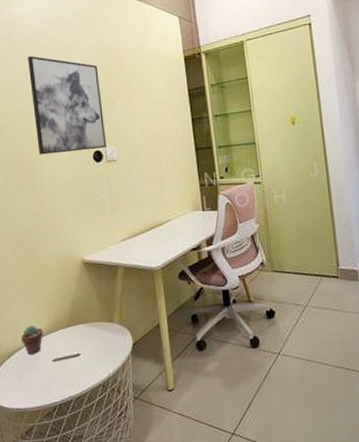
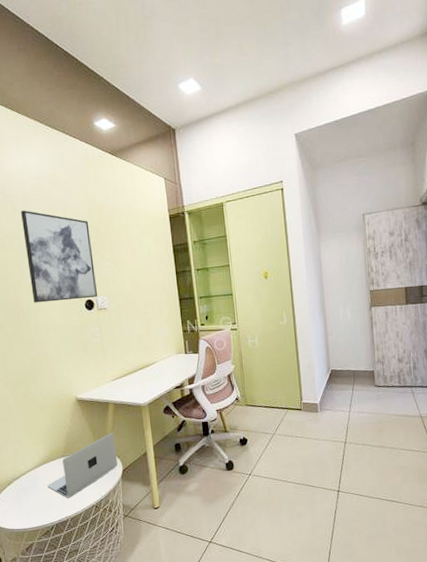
potted succulent: present [20,325,43,355] -> none [19,456,41,483]
laptop: none [50,299,128,375] -> present [47,432,118,498]

